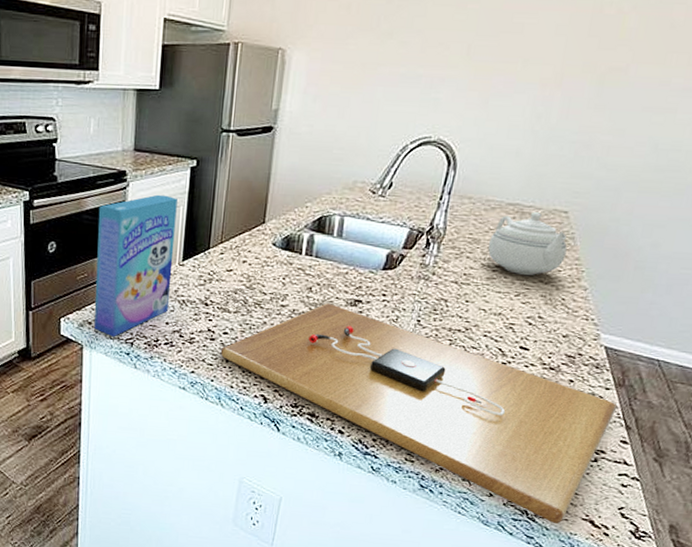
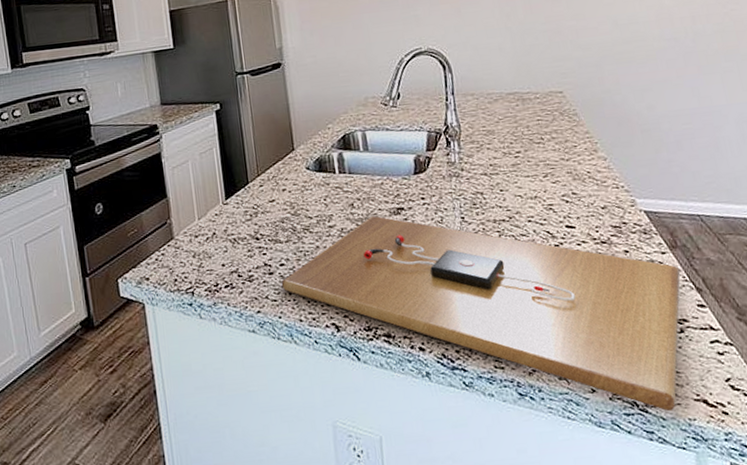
cereal box: present [94,194,178,337] -> none [137,140,221,290]
teapot: present [488,212,567,275] -> none [502,96,576,157]

